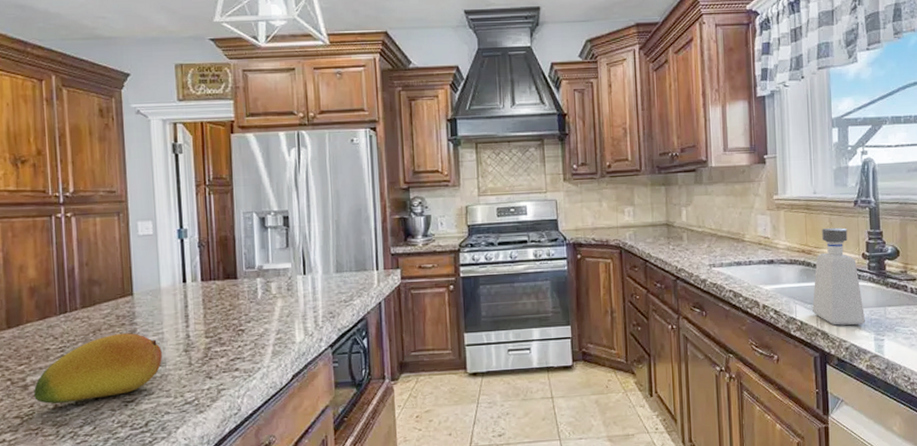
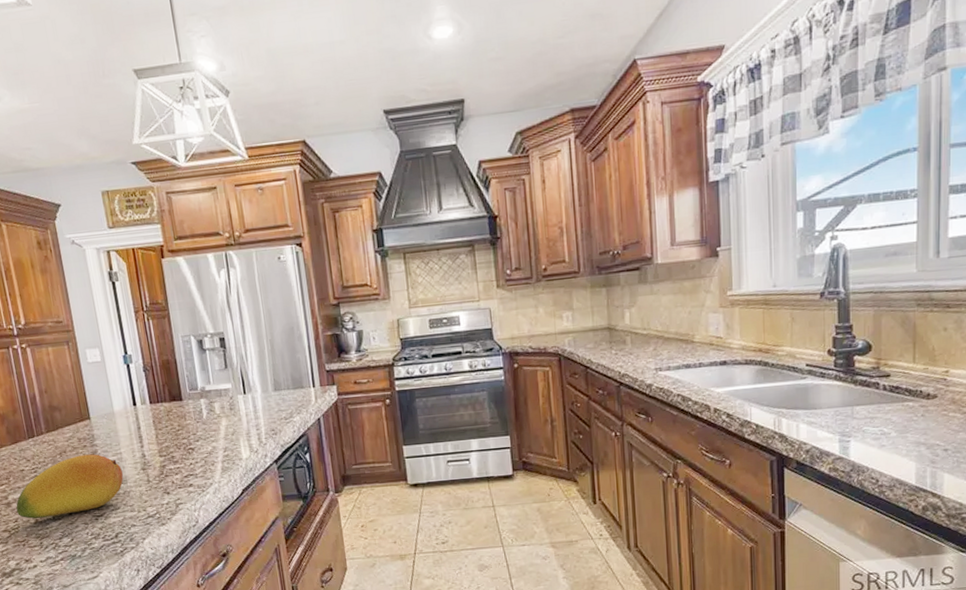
soap dispenser: present [812,228,866,326] -> none [769,323,830,428]

